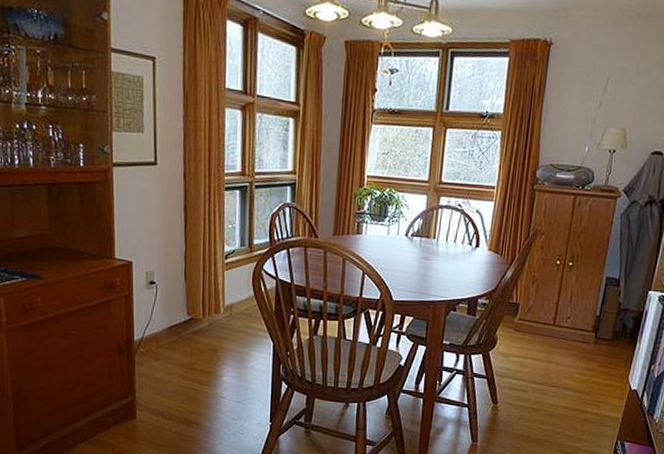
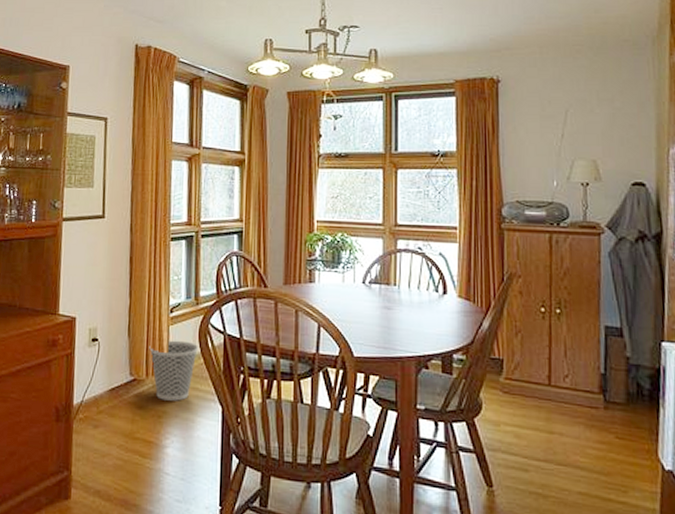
wastebasket: none [205,284,252,337] -> present [149,340,198,401]

